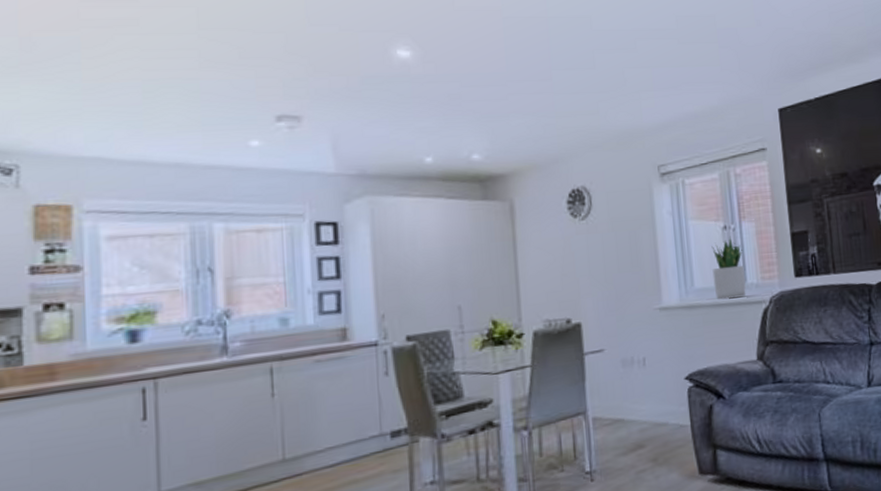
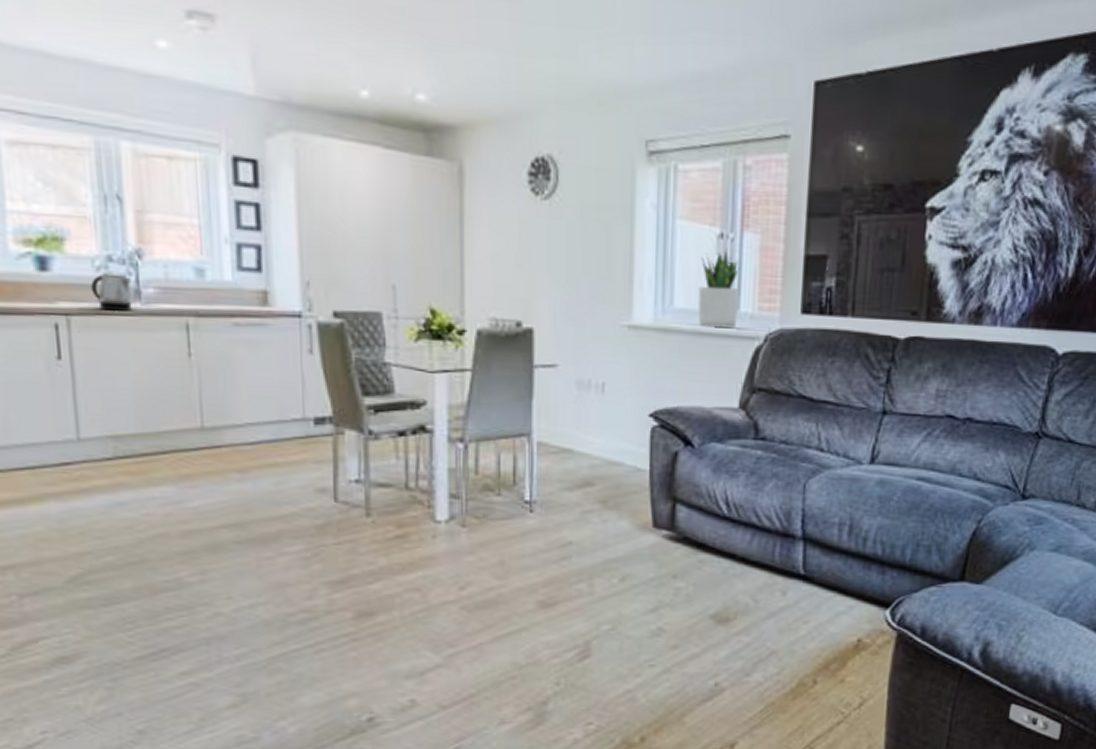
kettle: none [180,333,219,369] -> present [91,272,132,311]

